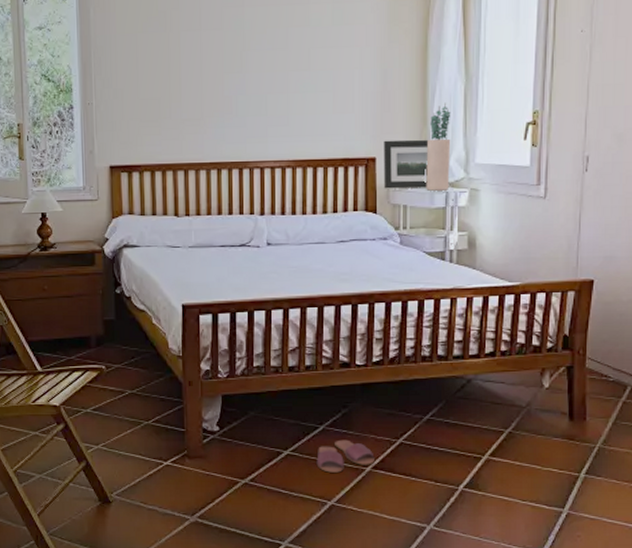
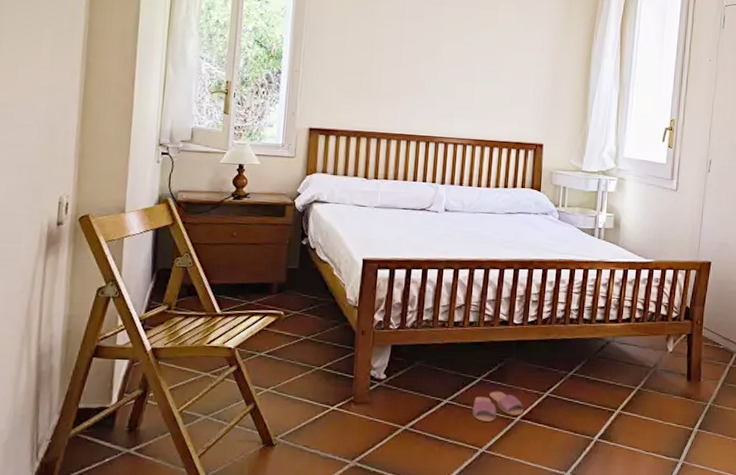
picture frame: present [383,139,428,189] -> none [548,130,586,174]
vase: present [426,103,451,191] -> none [583,105,607,177]

